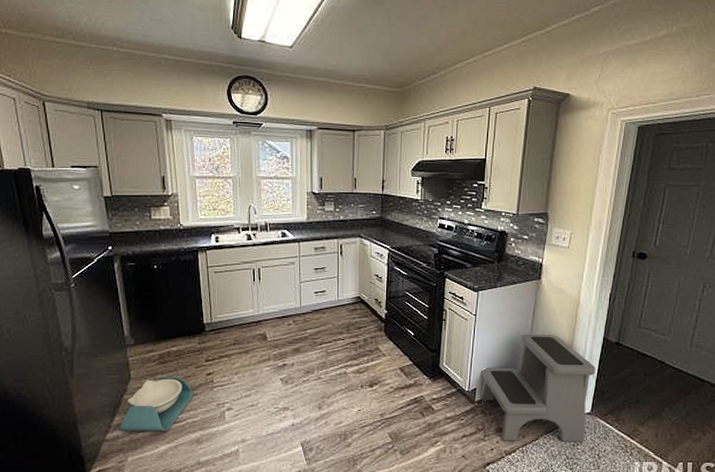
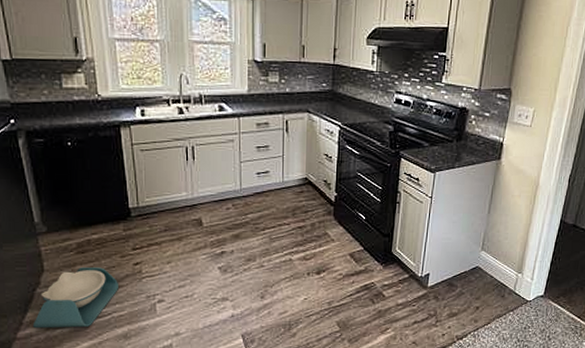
step stool: present [480,334,596,442] -> none [433,217,552,326]

